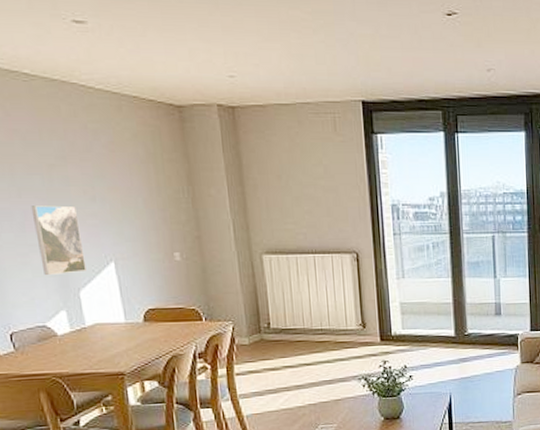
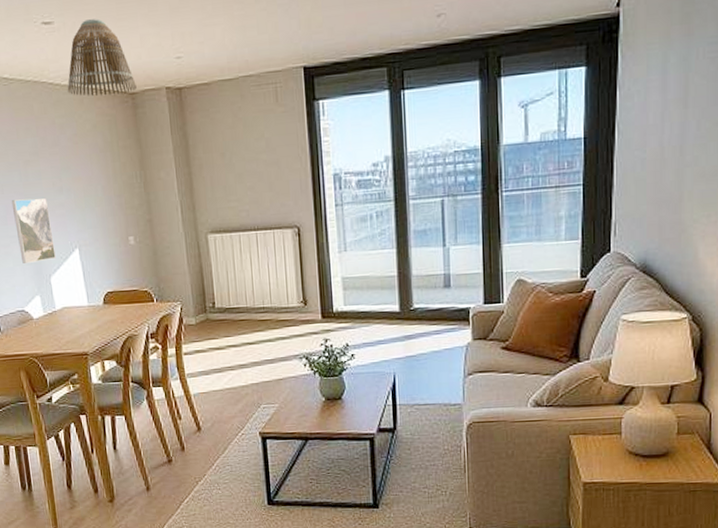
lamp shade: none [102,25,184,106] -> present [67,19,137,97]

